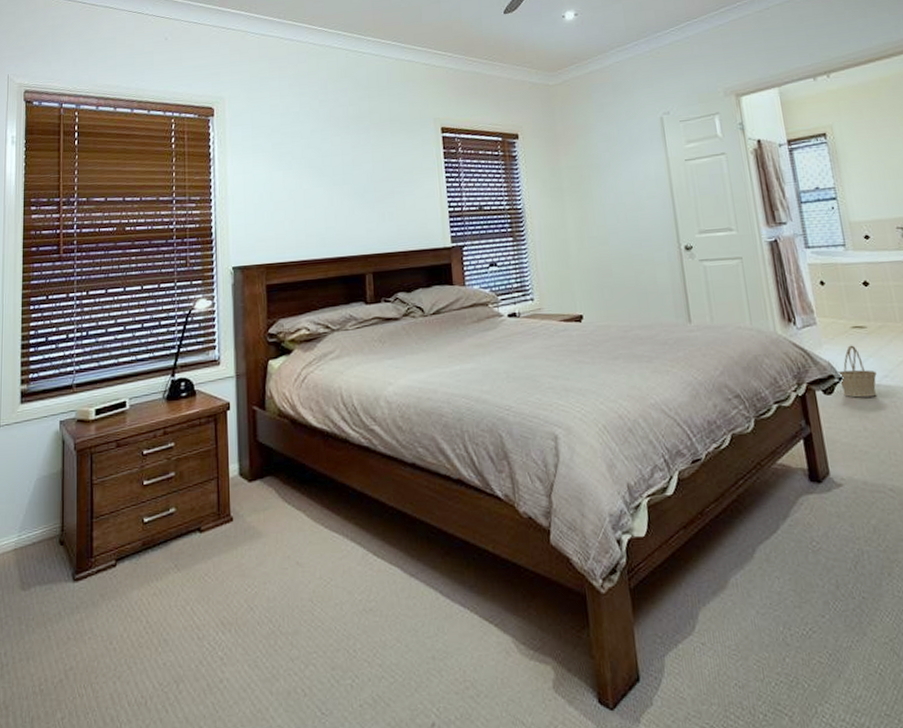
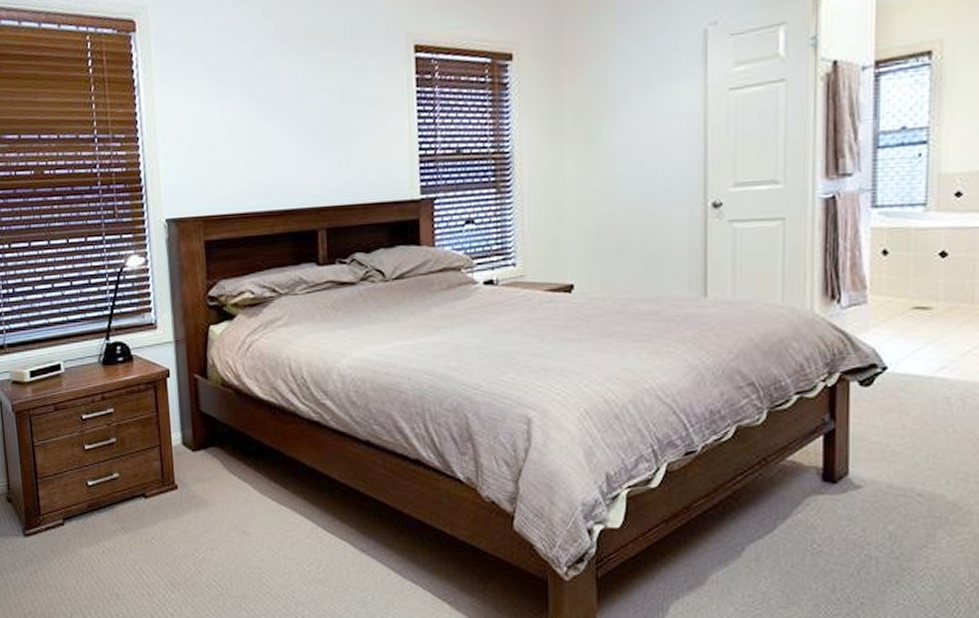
basket: present [836,345,877,398] -> none [880,329,933,391]

